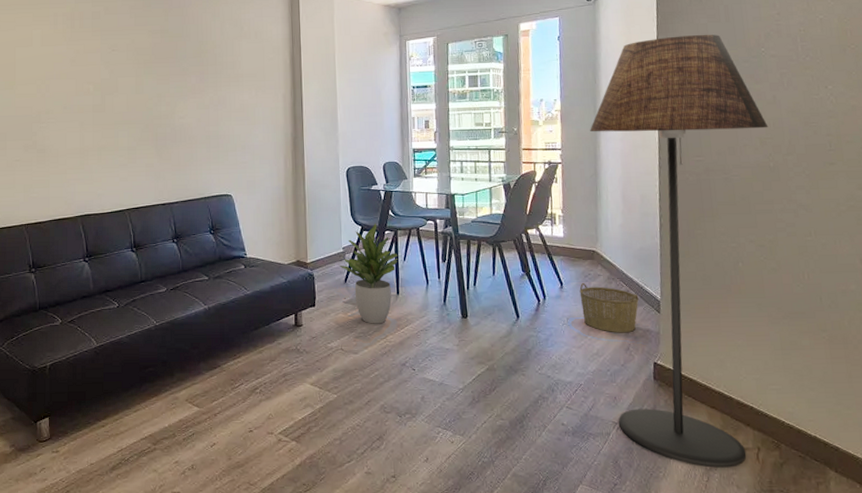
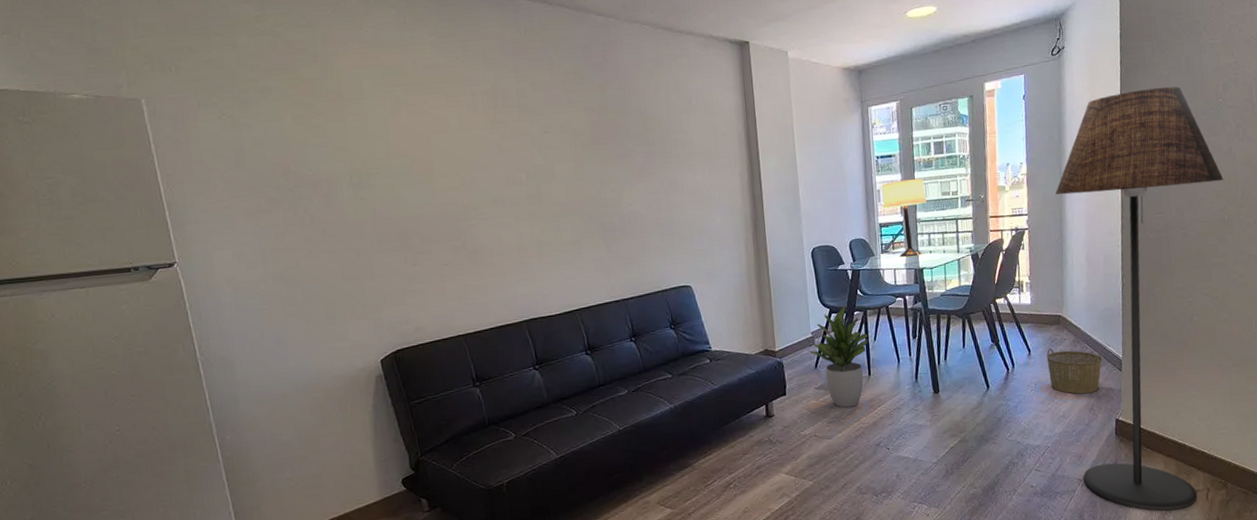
table lamp: none [416,109,460,183] -> present [881,178,926,258]

